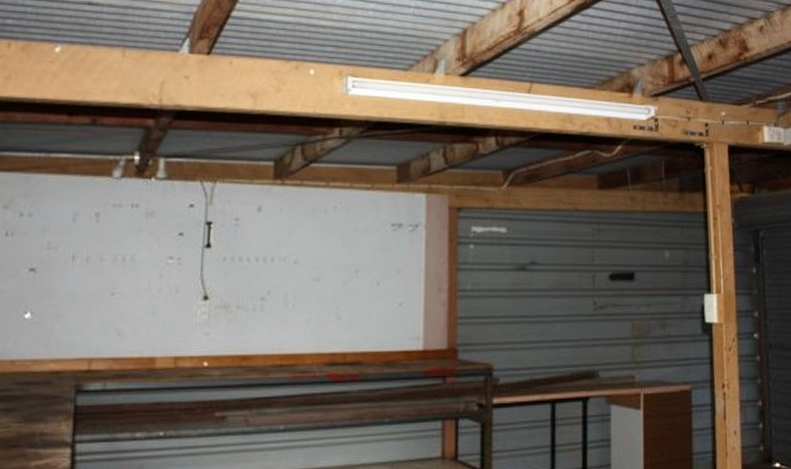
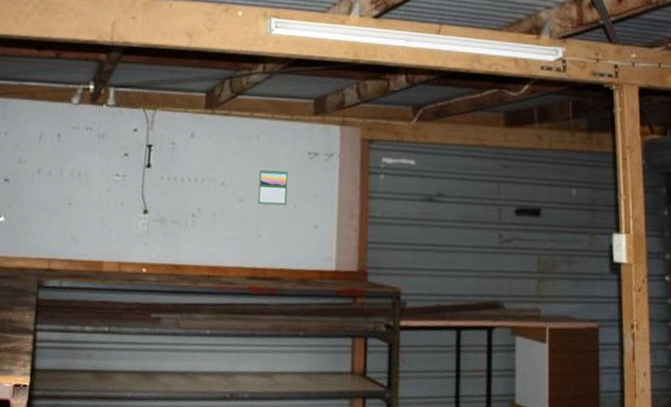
calendar: none [336,243,370,283] -> present [258,168,289,206]

